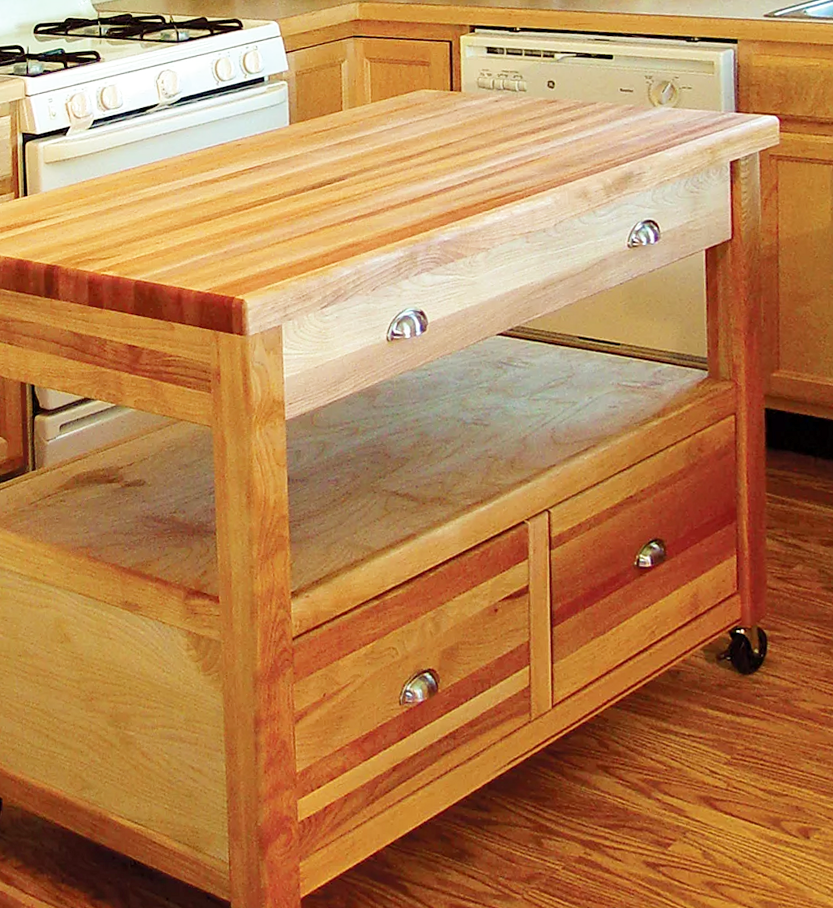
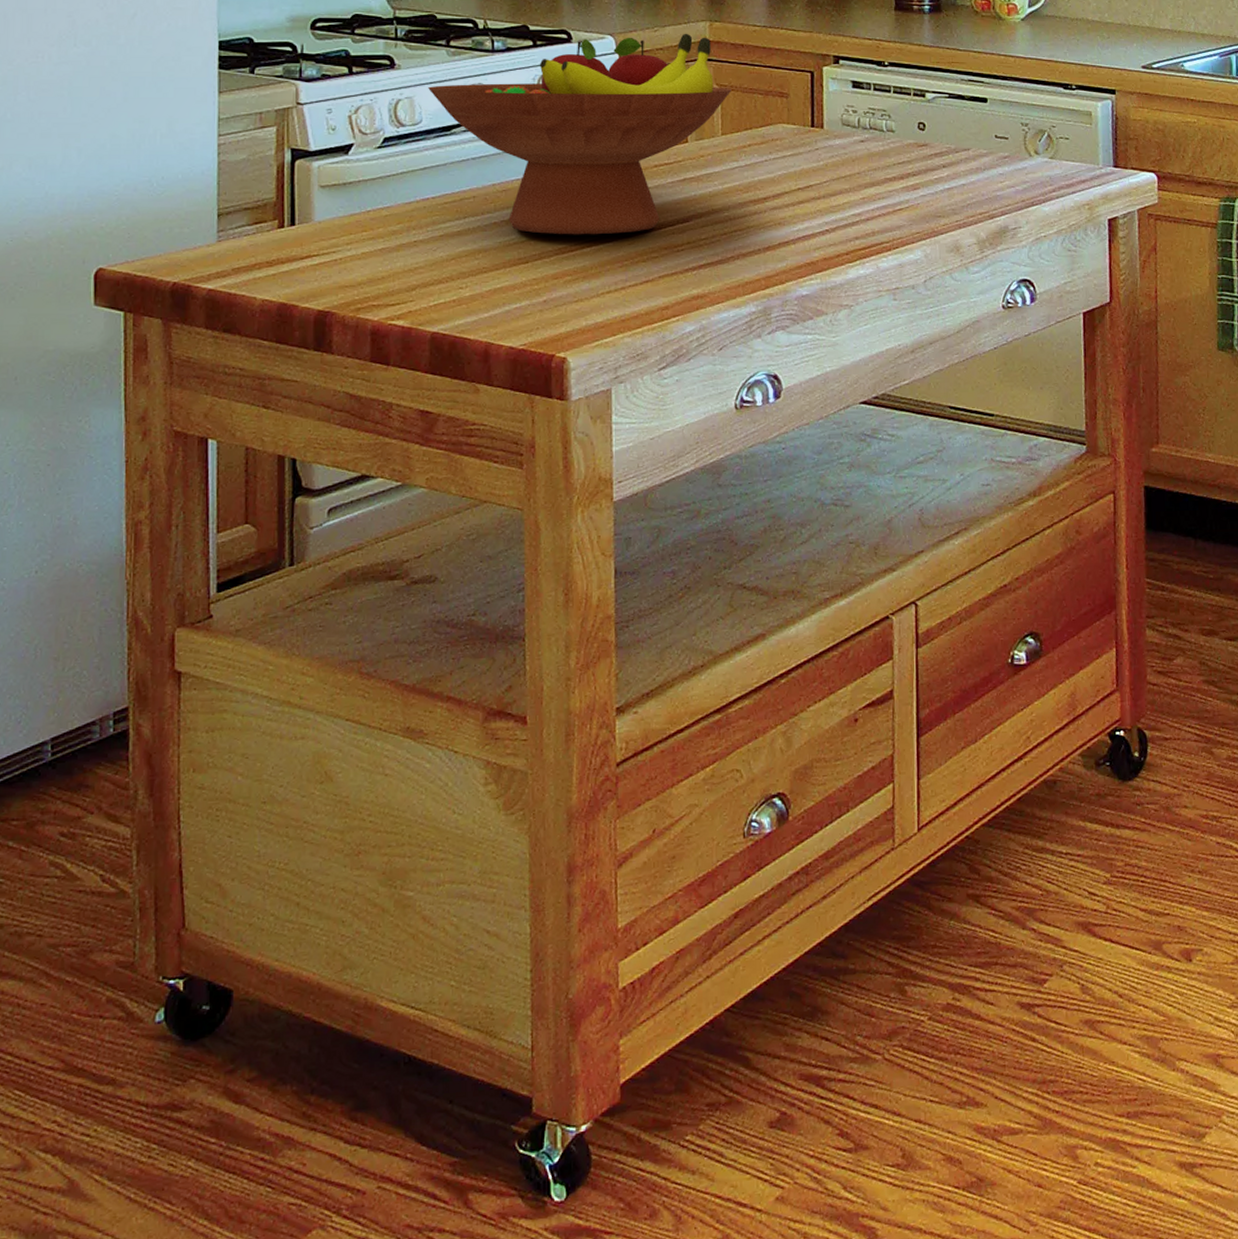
fruit bowl: none [127,14,380,195] -> present [428,33,732,235]

